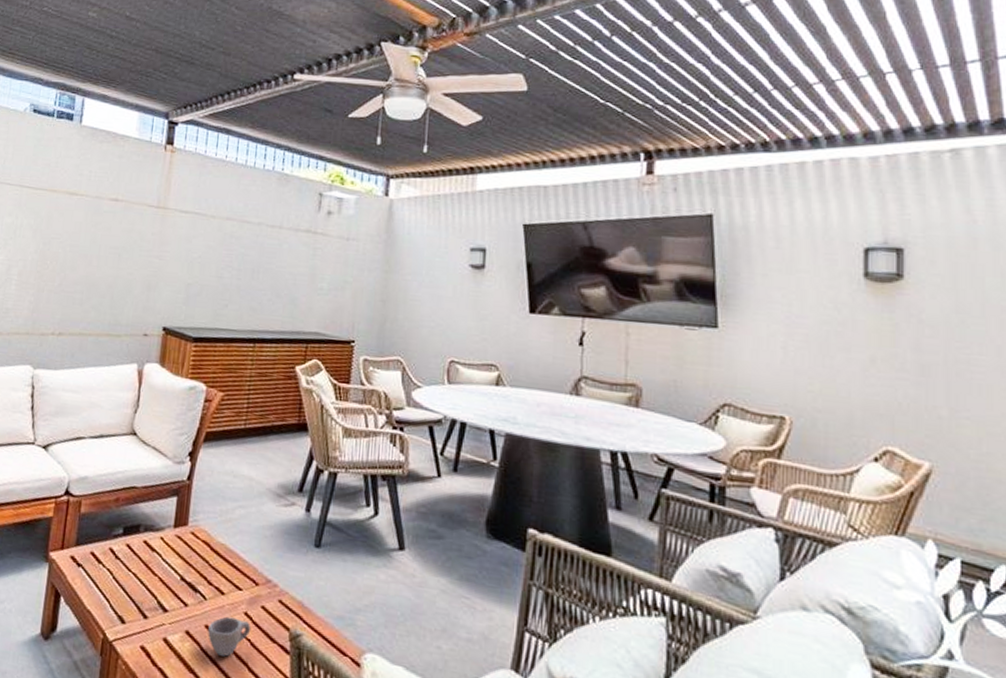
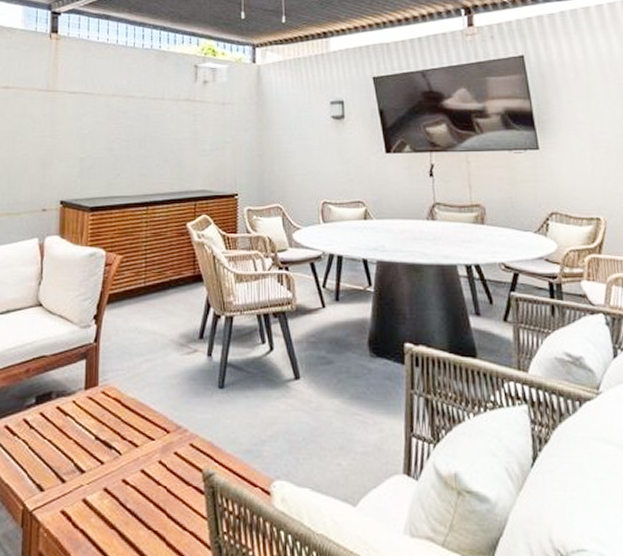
cup: present [208,616,251,657] -> none [125,468,166,507]

